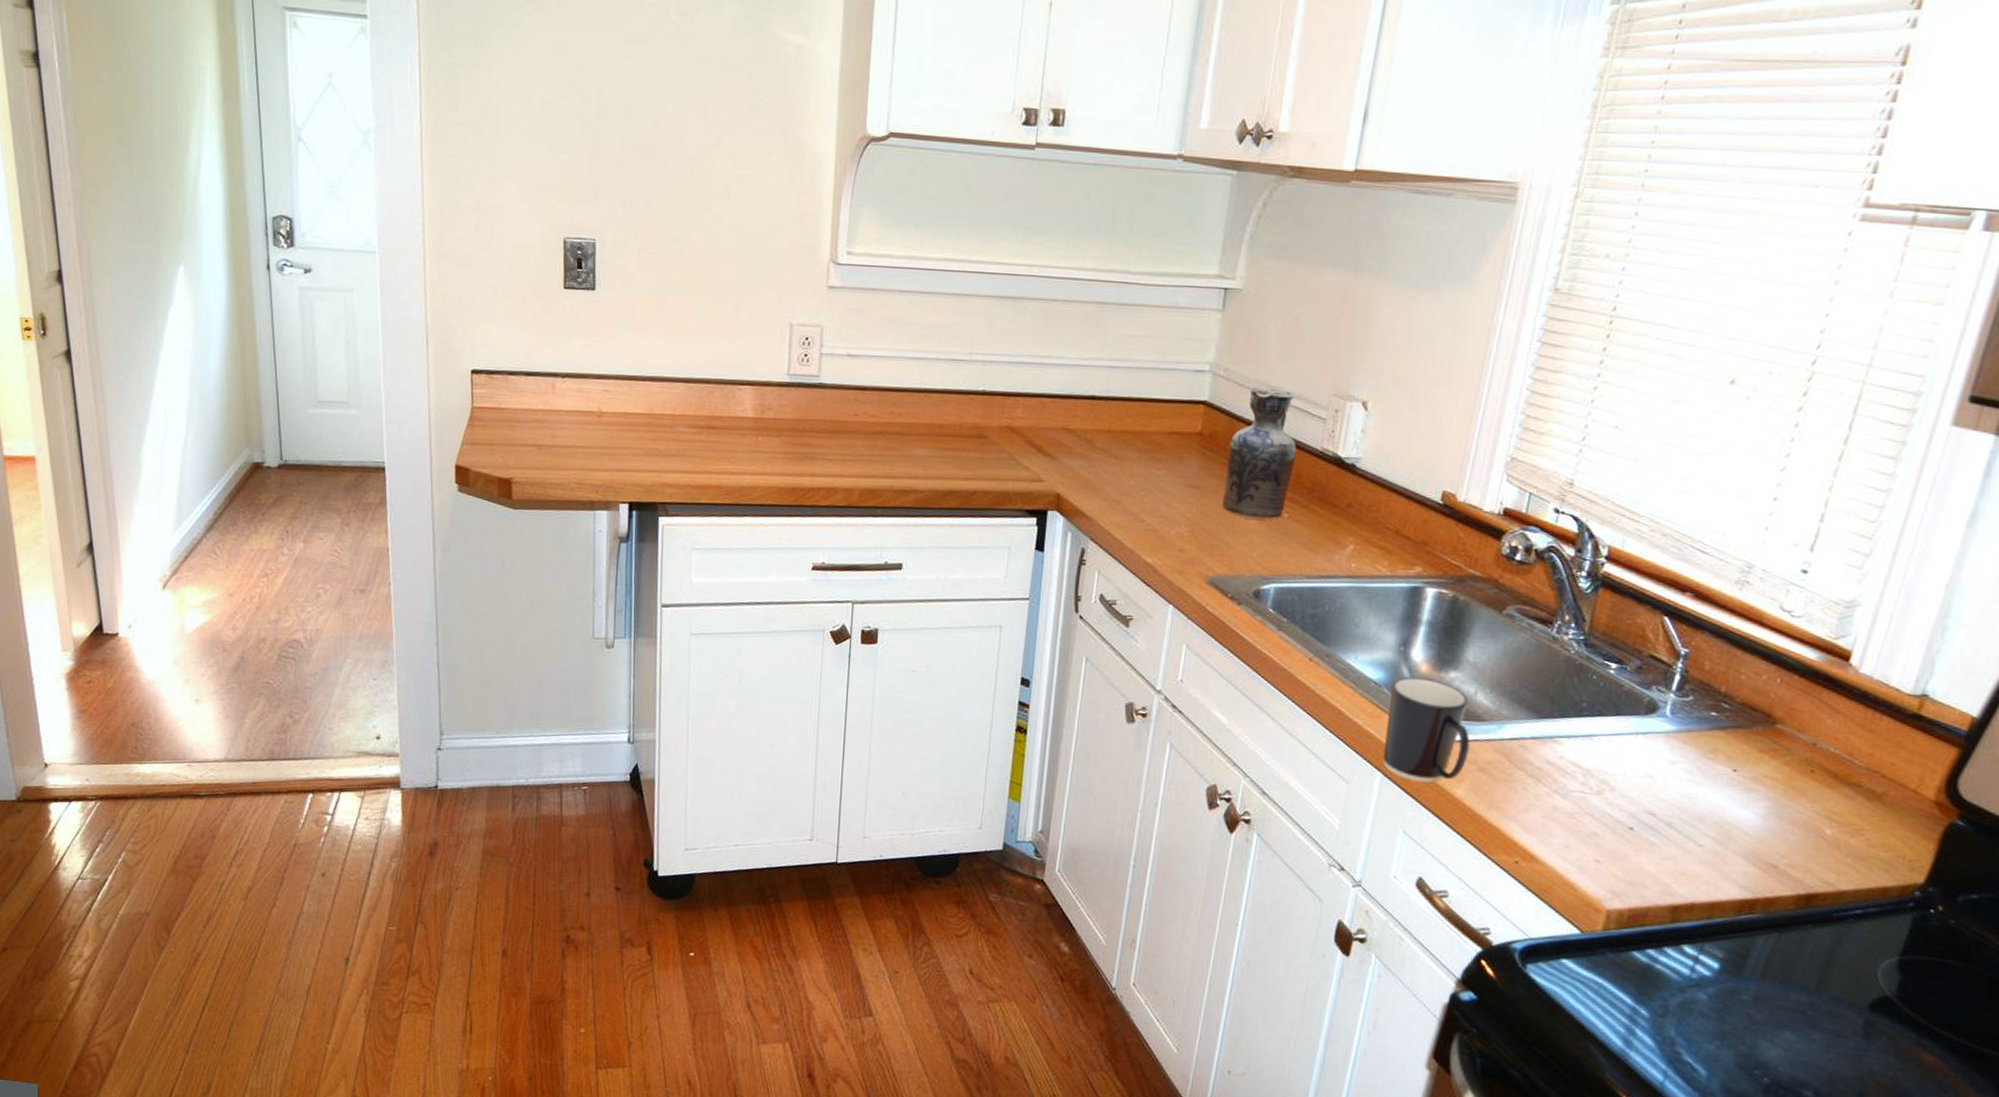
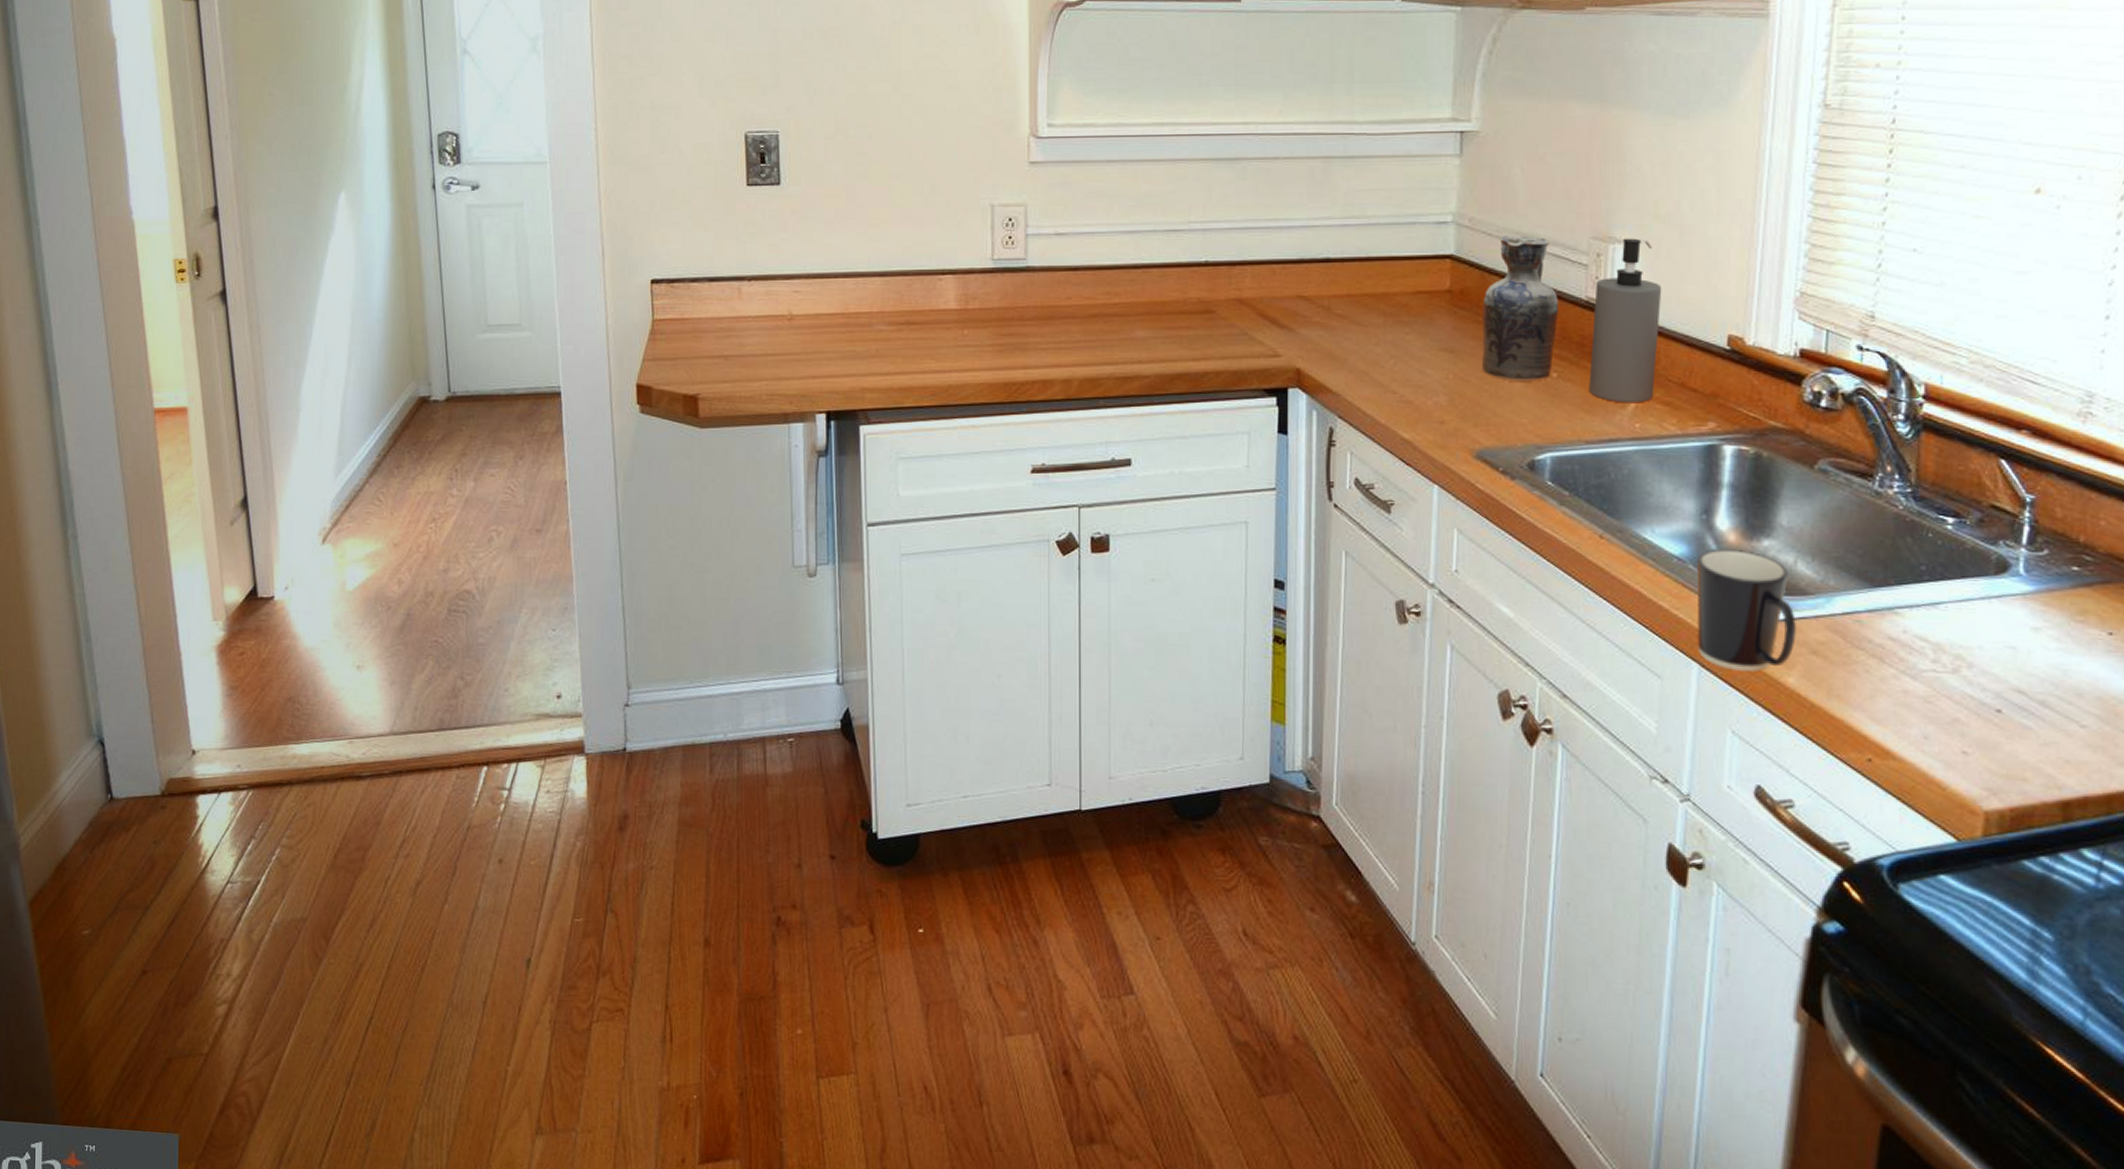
soap dispenser: none [1314,397,1390,546] -> present [1589,238,1662,403]

